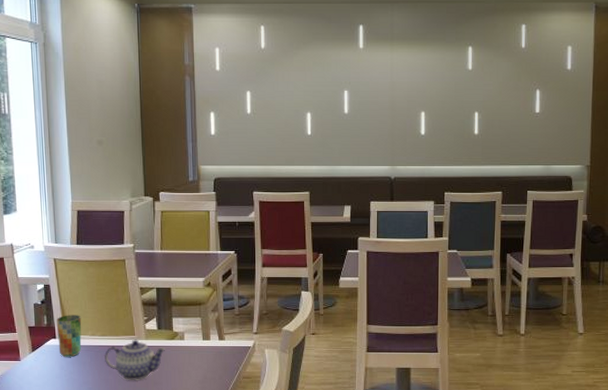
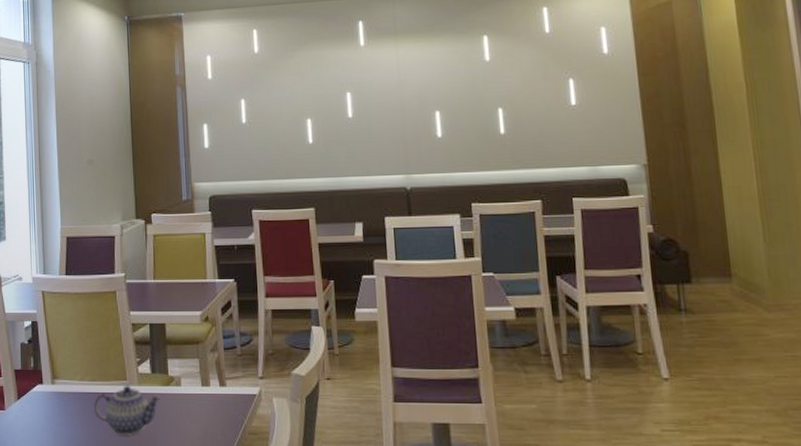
cup: present [56,315,82,357] -> none [43,356,70,406]

